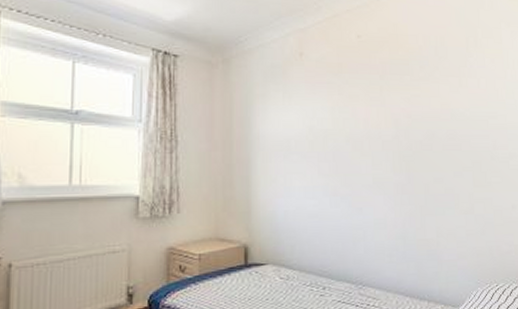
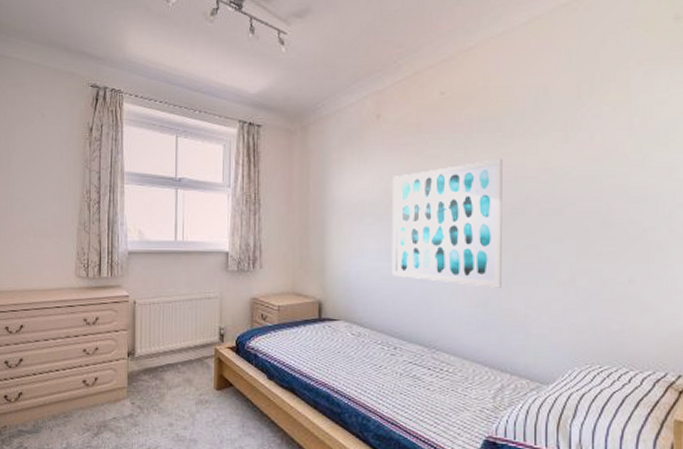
wall art: none [316,100,417,220] -> present [392,159,503,288]

